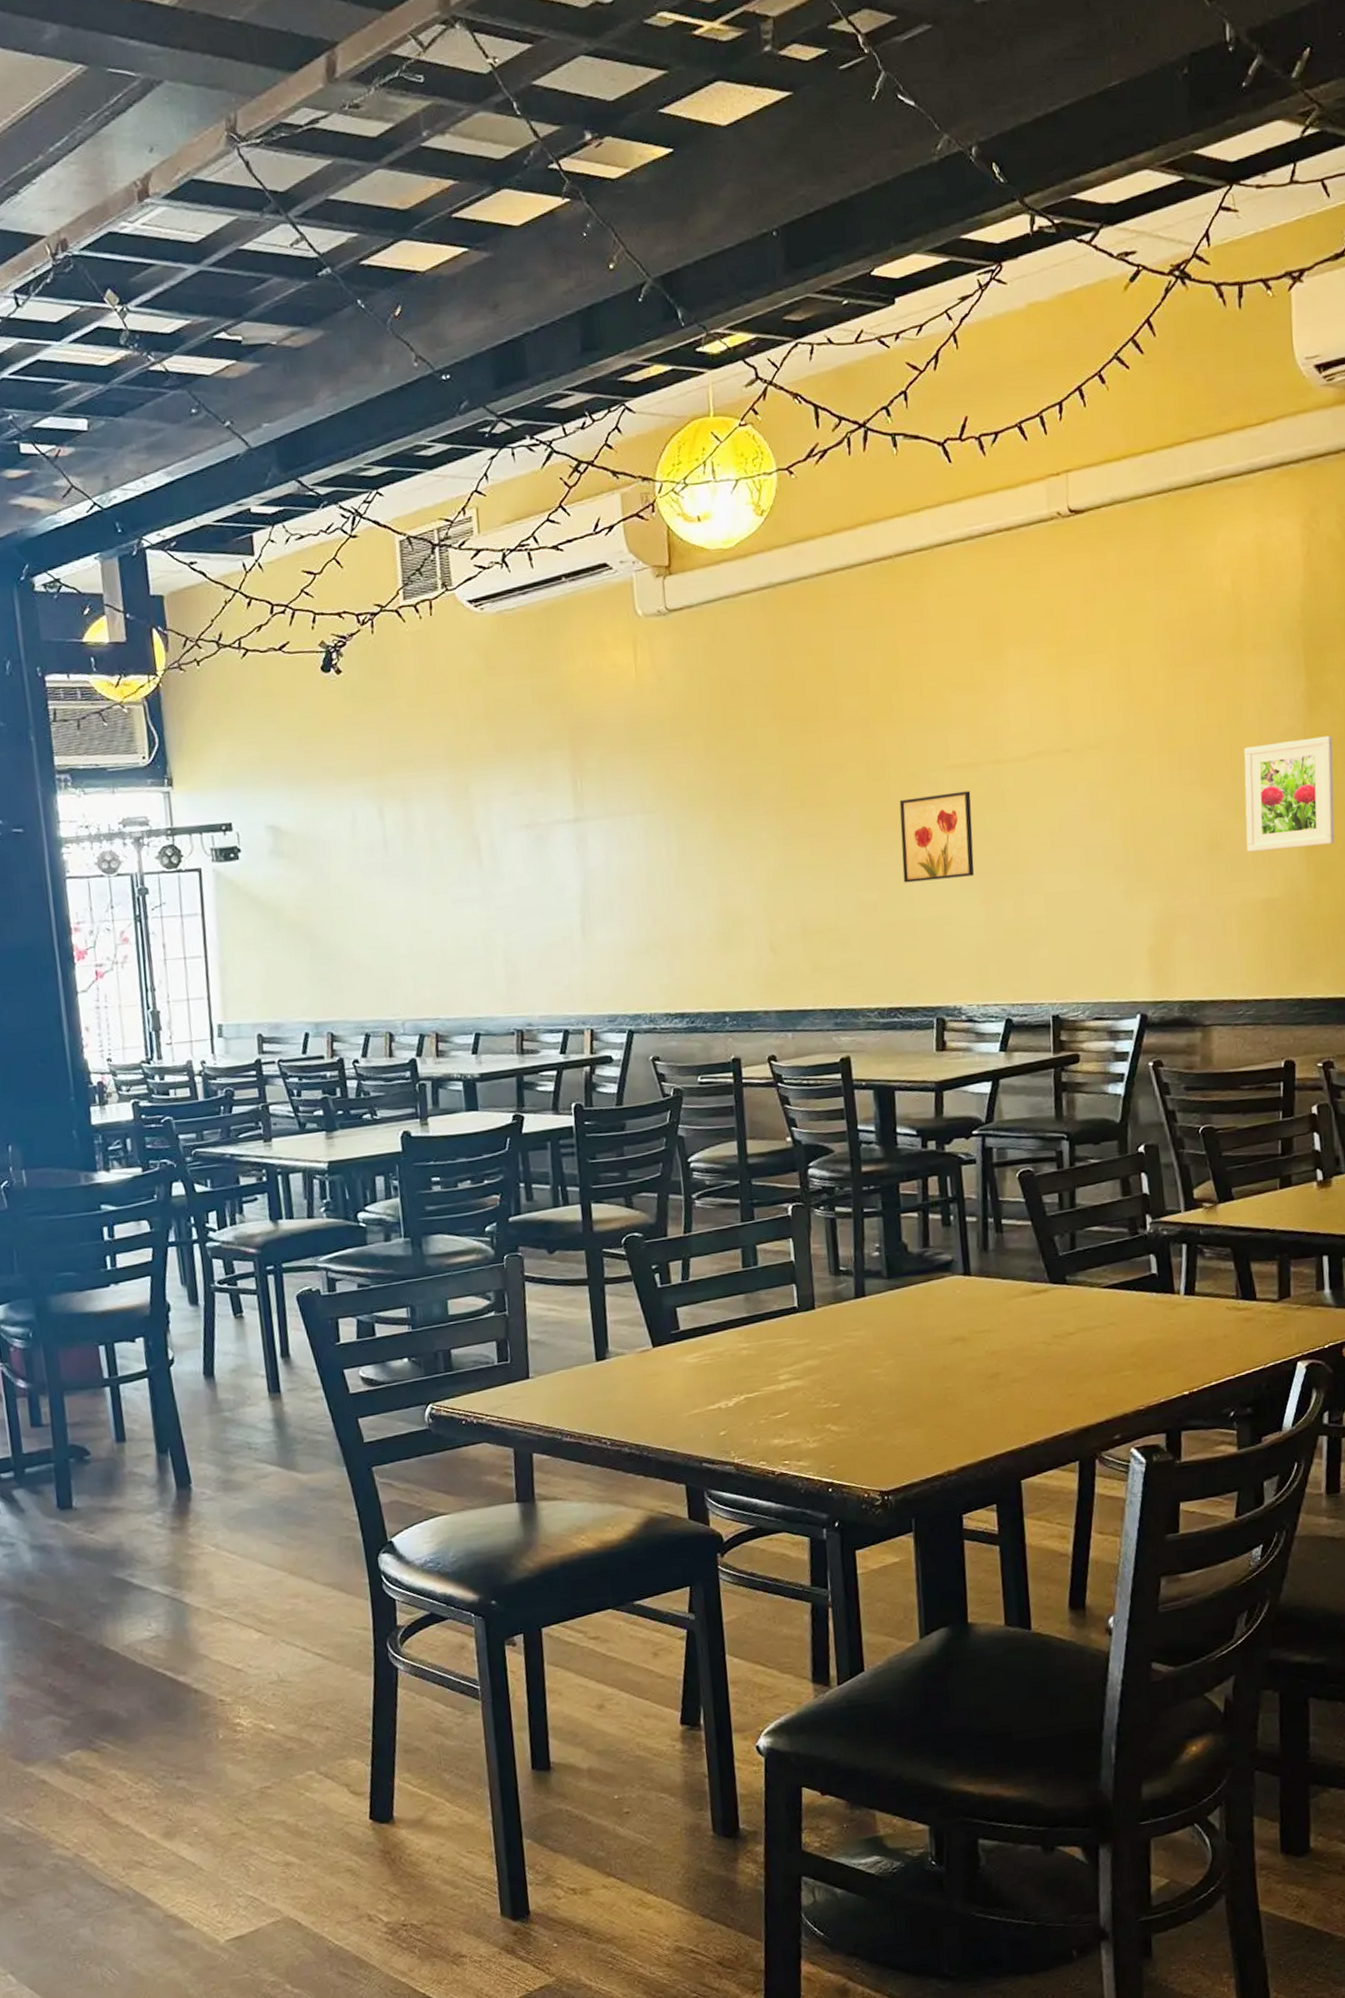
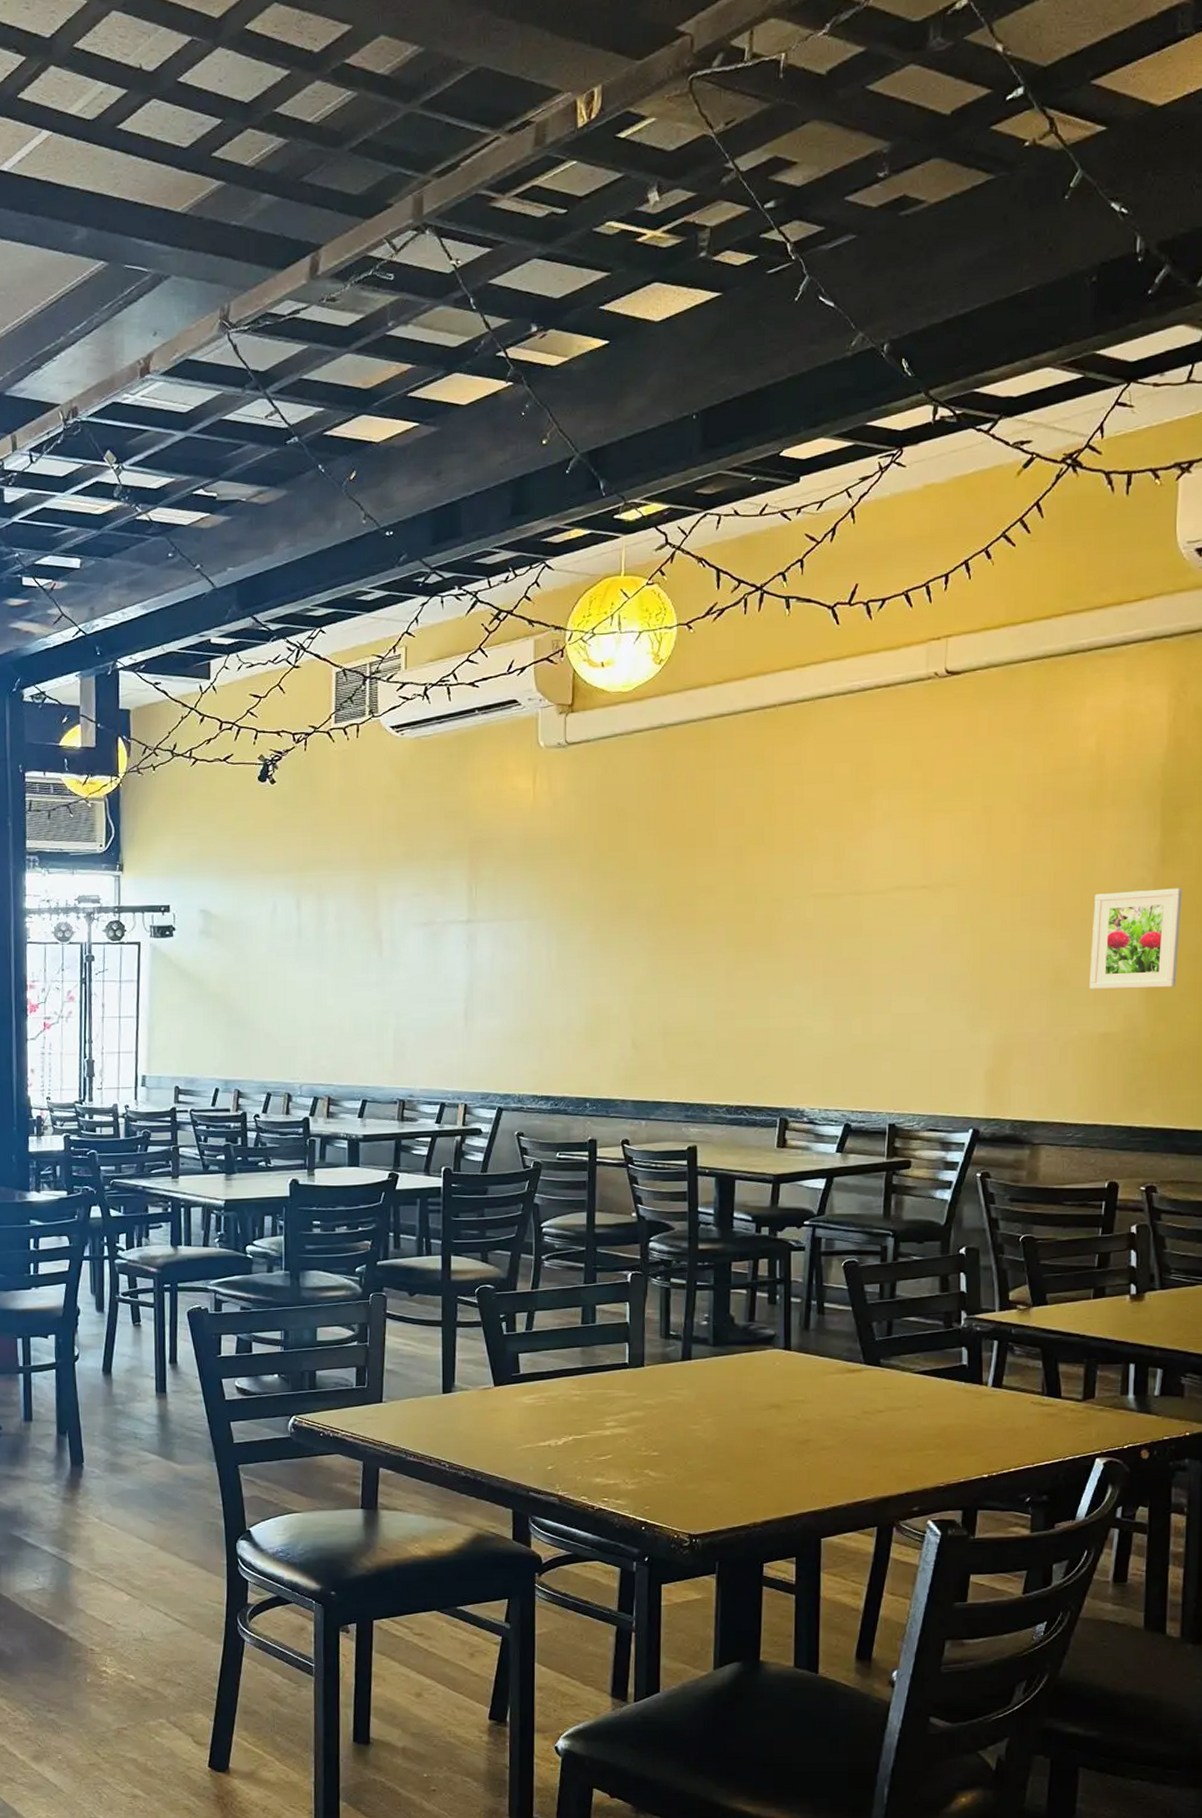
wall art: present [899,791,975,883] -> none [760,917,830,996]

